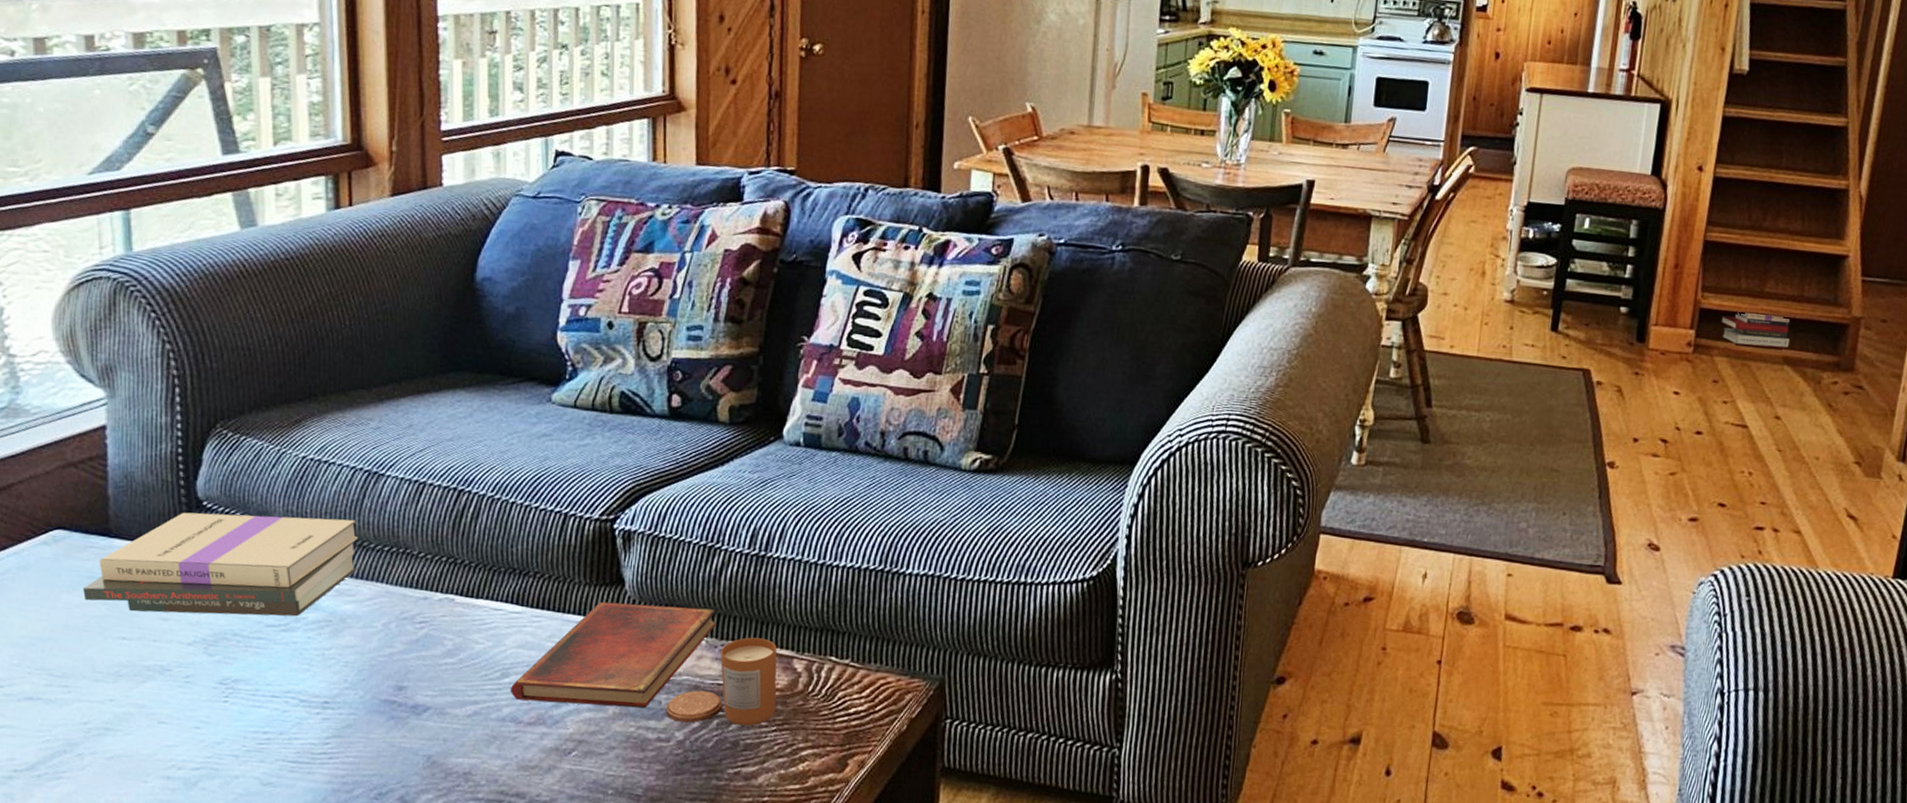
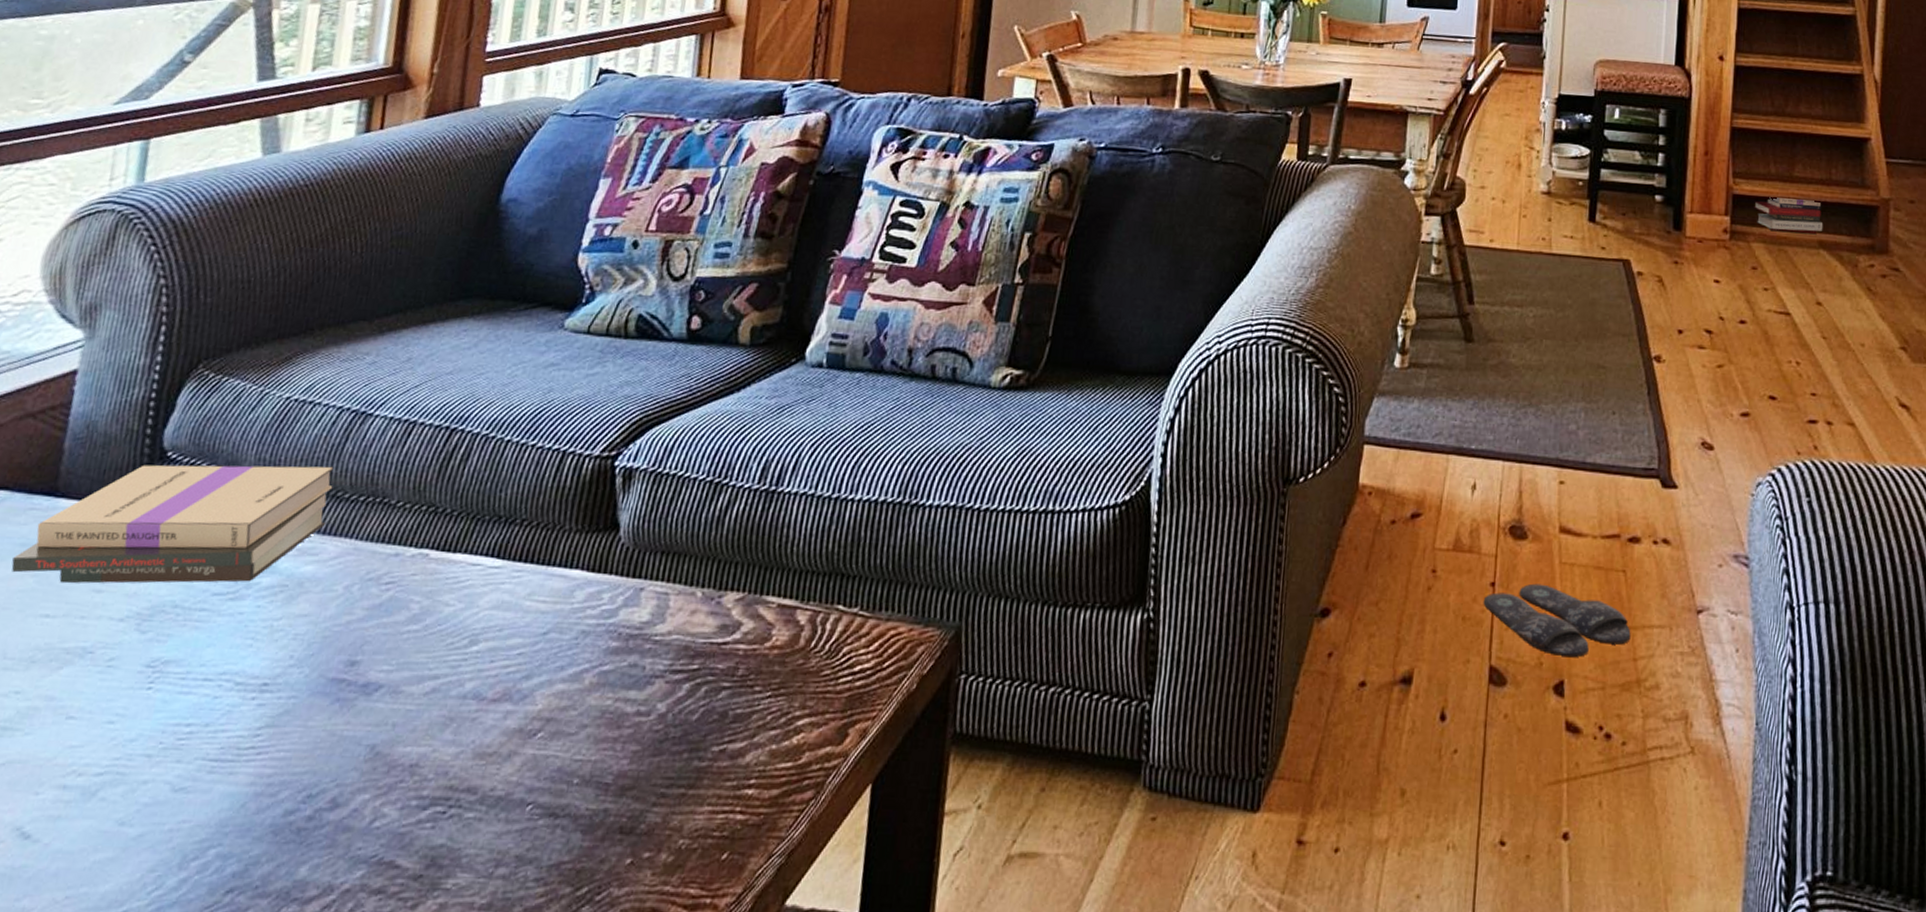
diary: present [510,601,716,708] -> none [476,550,717,676]
candle: present [666,637,777,726] -> none [649,586,780,692]
slippers: none [1429,663,1567,728] -> present [1483,583,1631,658]

